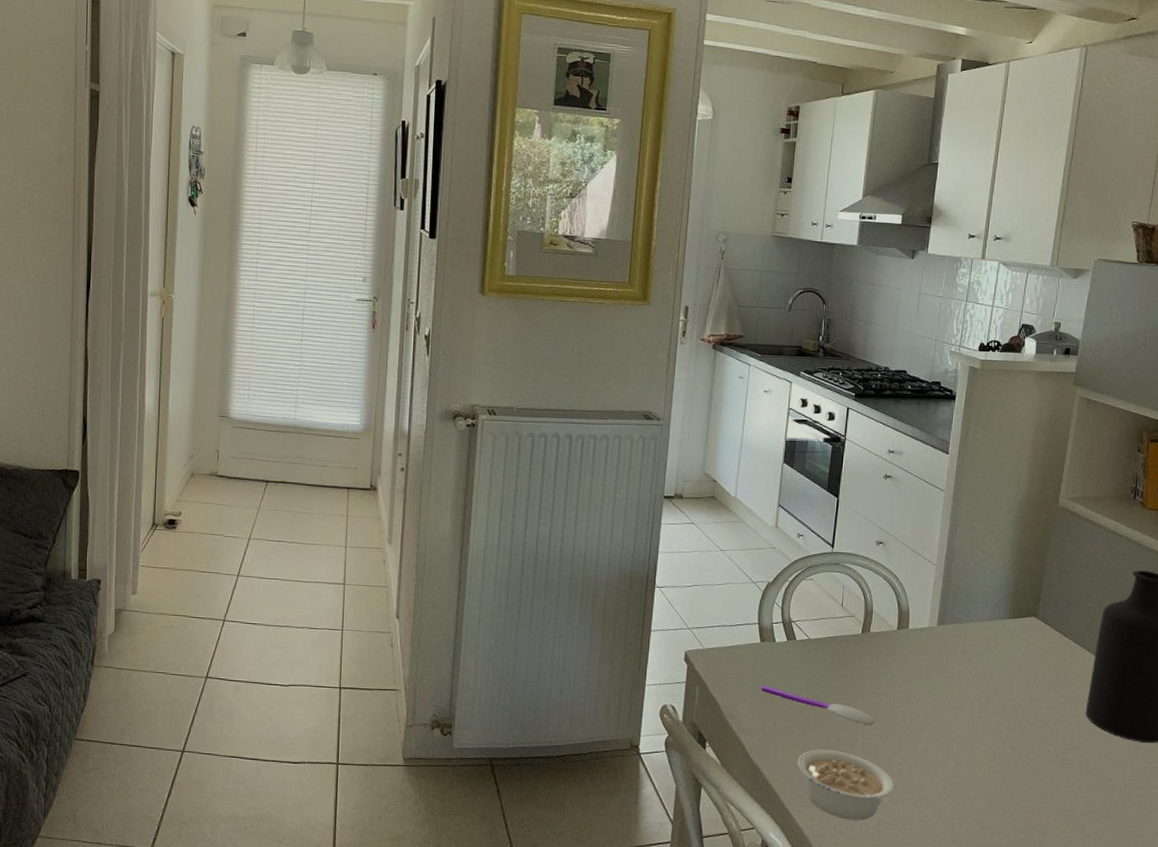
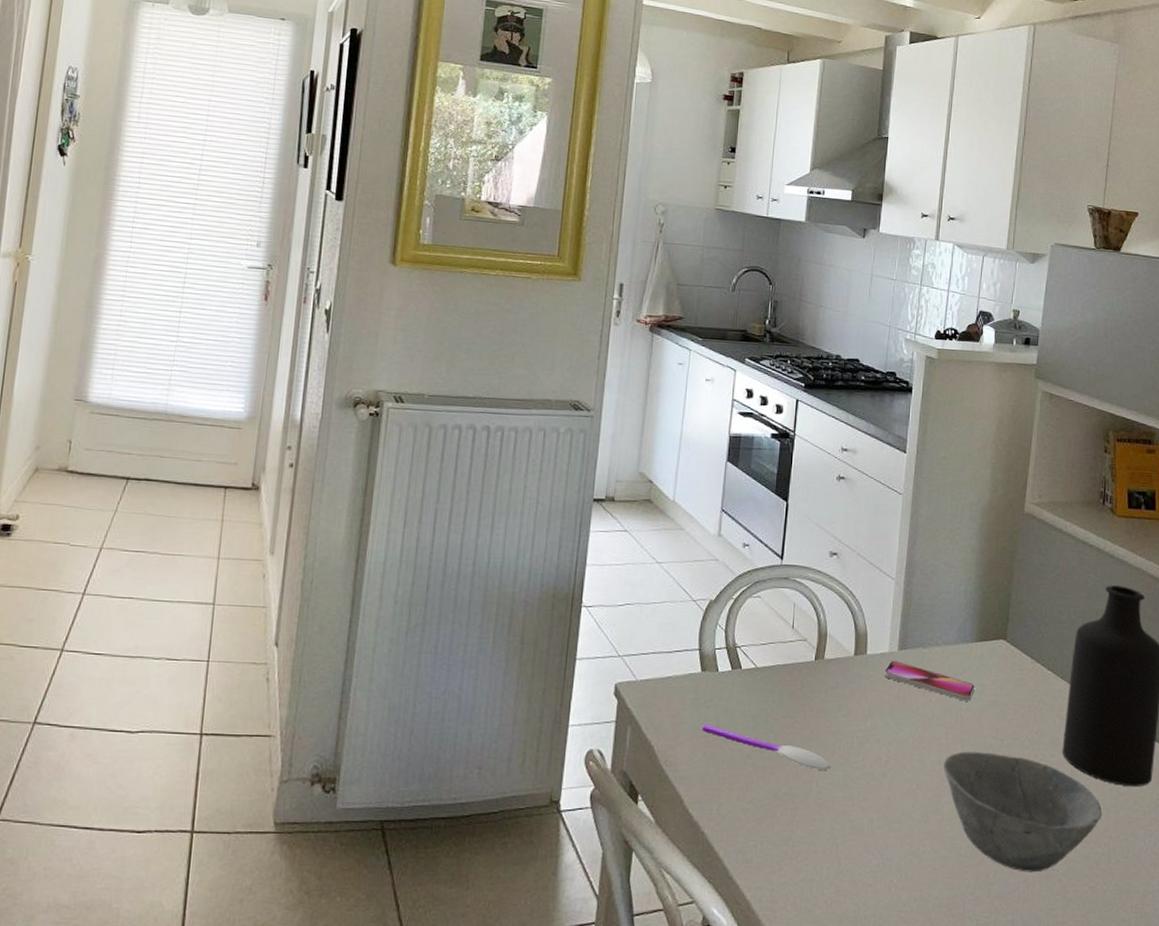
legume: present [797,749,895,820] -> none [743,801,855,889]
smartphone: none [924,634,1007,669] -> present [884,661,975,701]
bowl: none [976,711,1121,812] -> present [944,751,1103,873]

